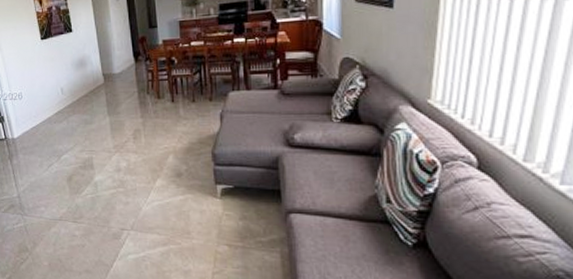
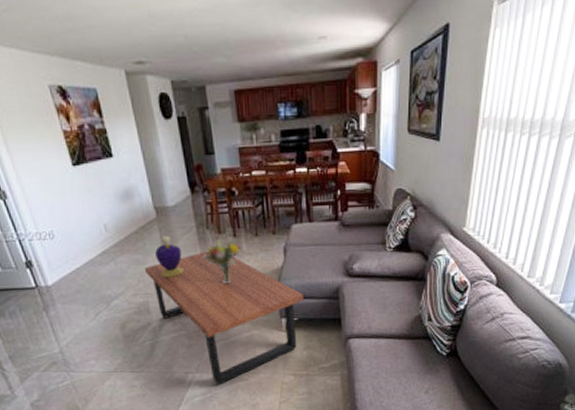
coffee table: none [92,115,241,245] -> present [145,251,305,385]
decorative container: none [101,100,126,137] -> present [155,236,185,278]
bouquet: none [143,105,178,147] -> present [204,240,241,284]

